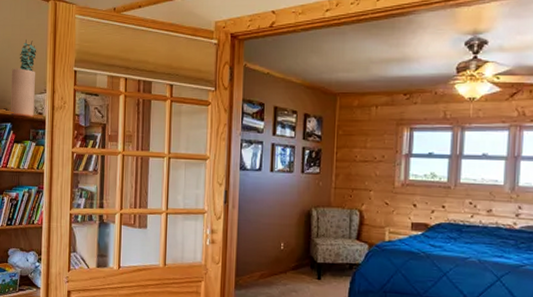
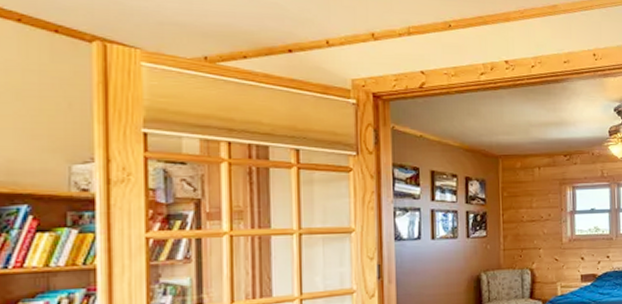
vase: present [10,40,37,118] -> none [24,91,74,197]

